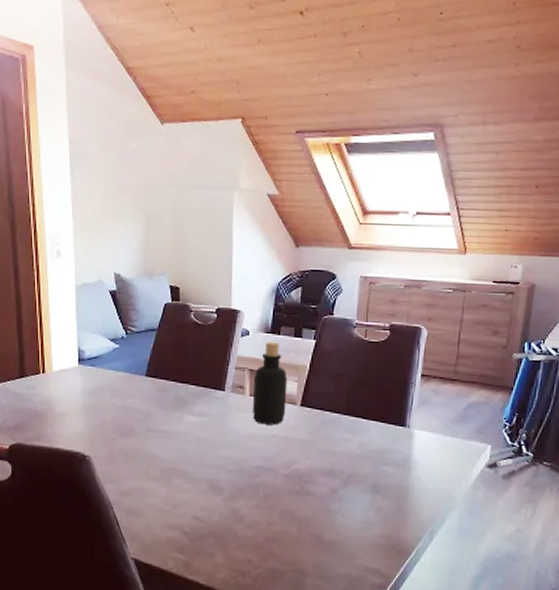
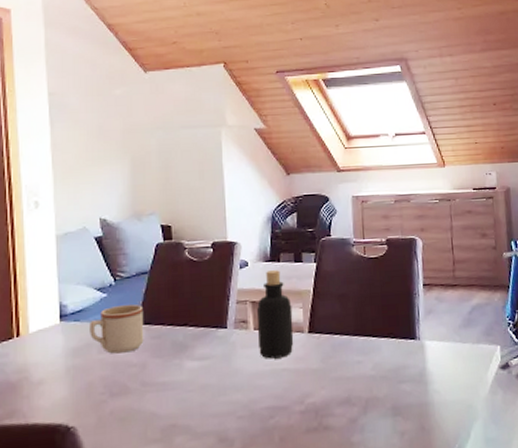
mug: none [103,356,151,400] -> present [90,304,144,354]

